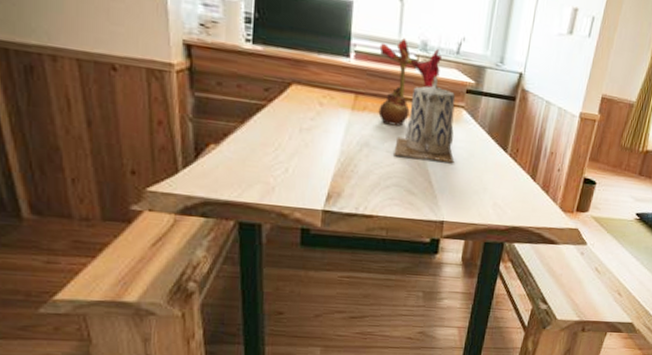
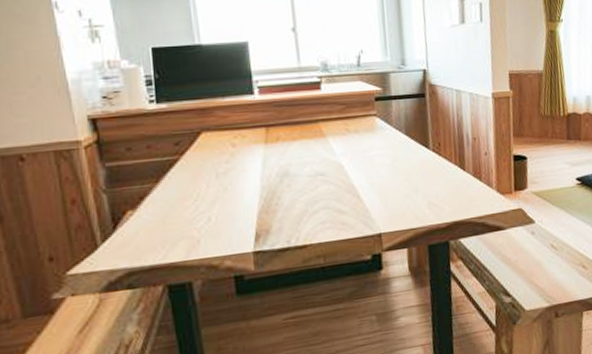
flower: present [378,37,443,126] -> none [281,63,346,150]
teapot: present [394,76,456,163] -> none [315,92,379,178]

